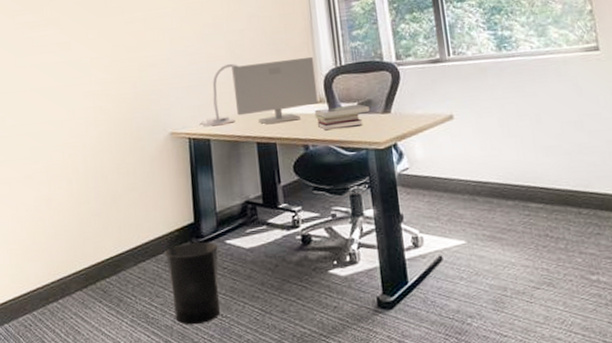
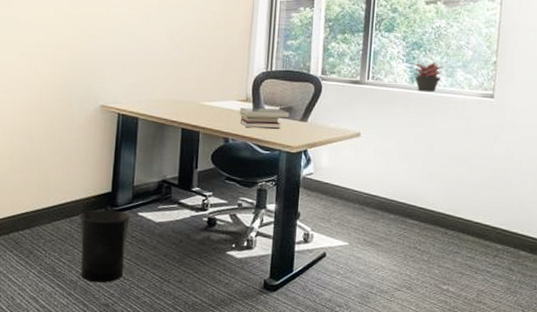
table lamp: present [199,63,238,127] -> none [130,49,176,107]
computer monitor: present [232,56,319,125] -> none [168,53,248,114]
succulent plant: none [497,23,533,59] -> present [413,62,444,93]

